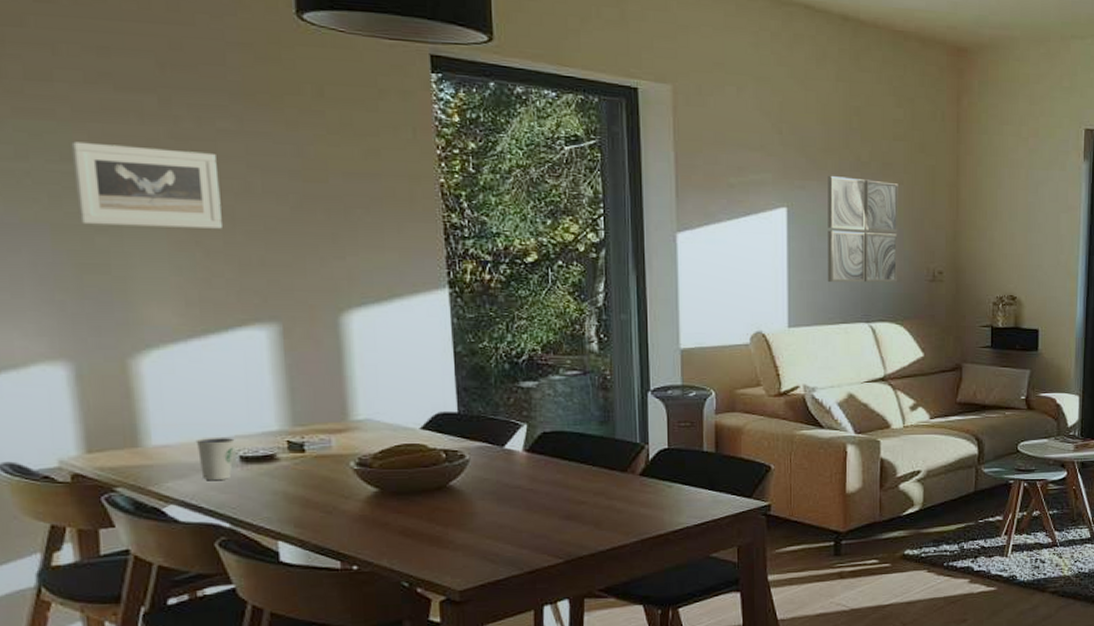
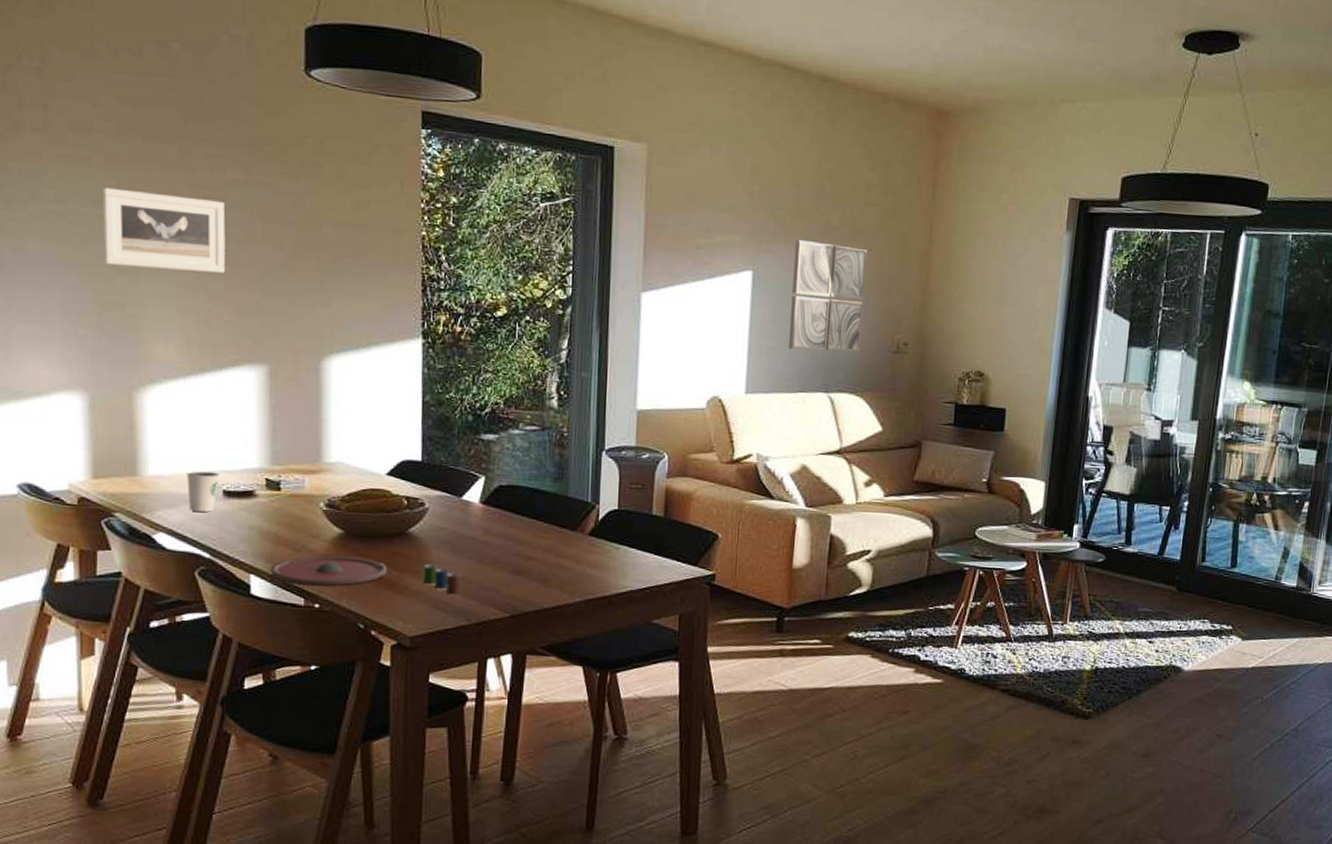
plate: none [301,514,430,548] -> present [271,555,387,586]
cup: none [468,516,511,545] -> present [423,564,462,595]

